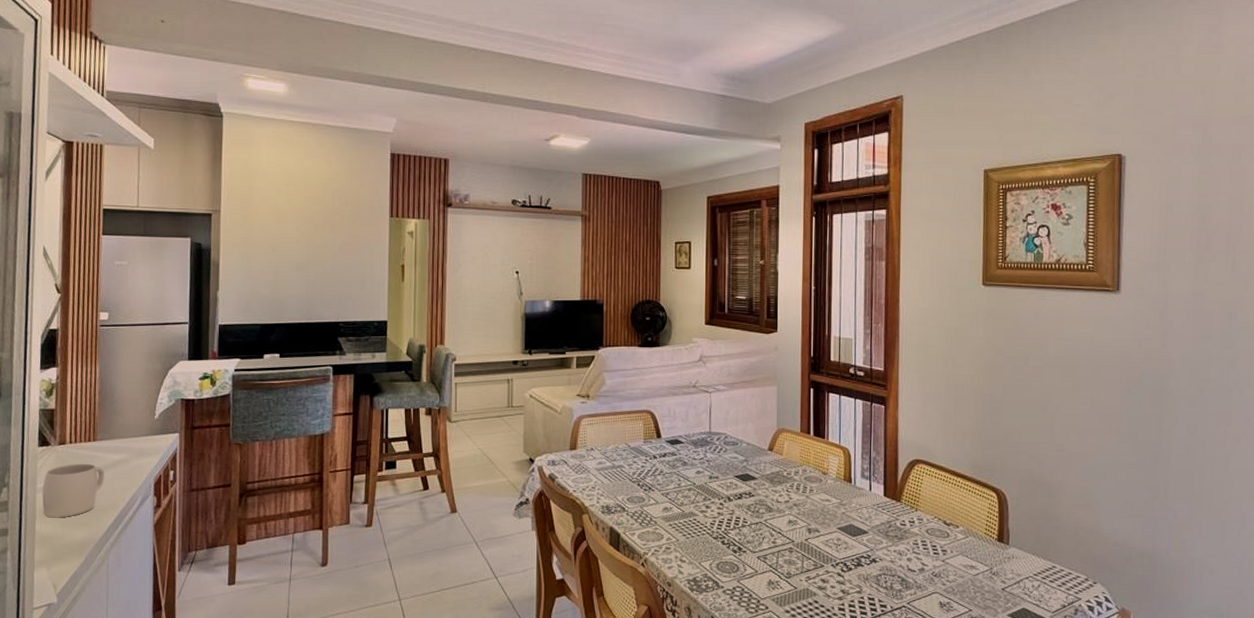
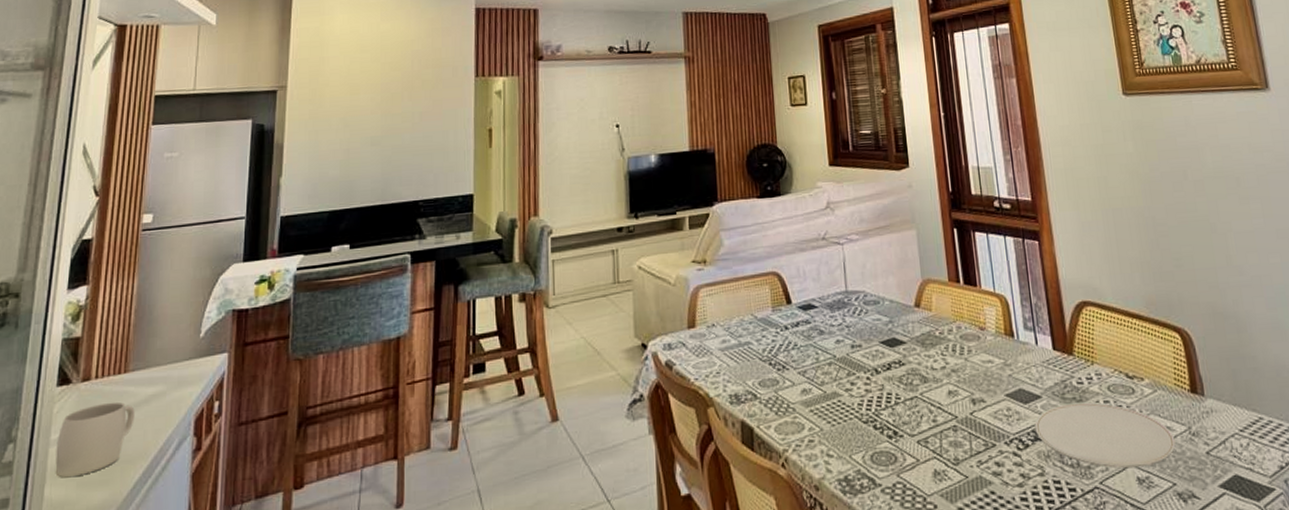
plate: none [859,540,977,595] -> present [1034,402,1176,469]

